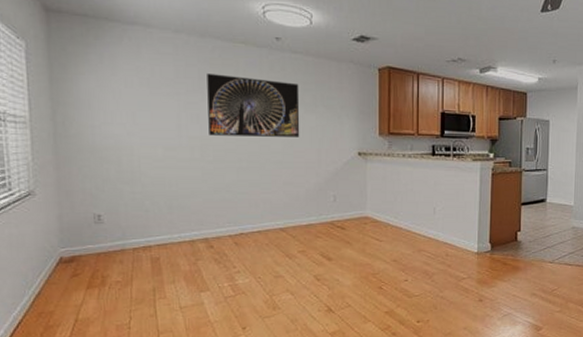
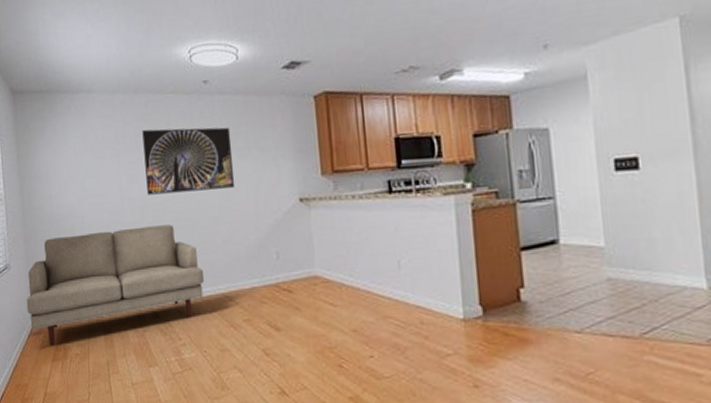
sofa: none [55,164,264,274] -> present [26,224,205,346]

